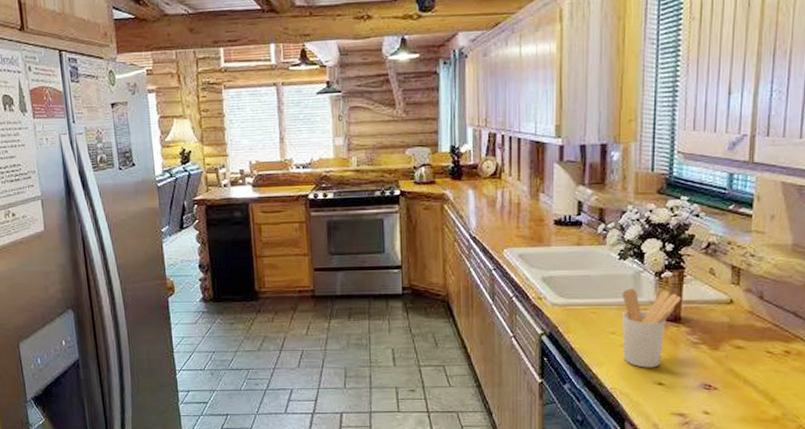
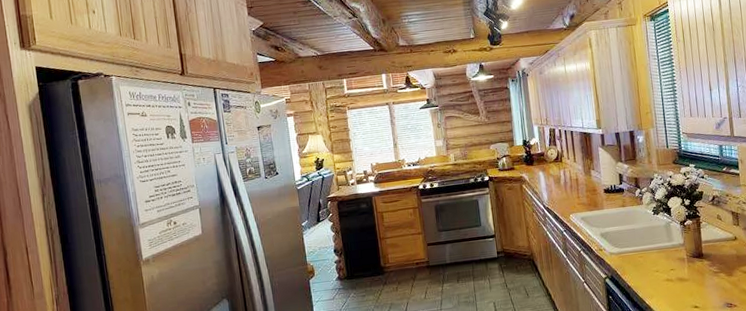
utensil holder: present [622,288,681,368] -> none [659,234,701,296]

